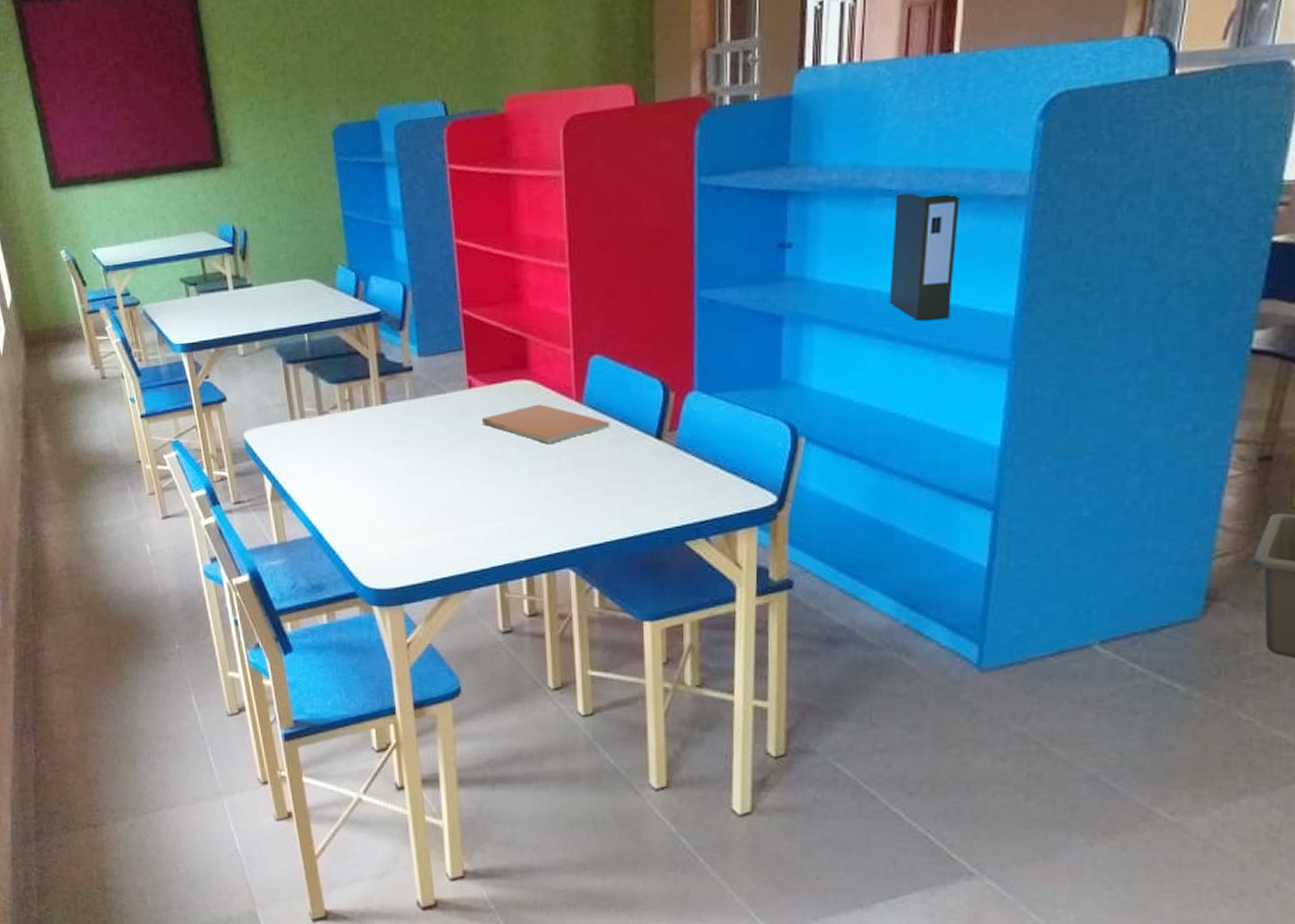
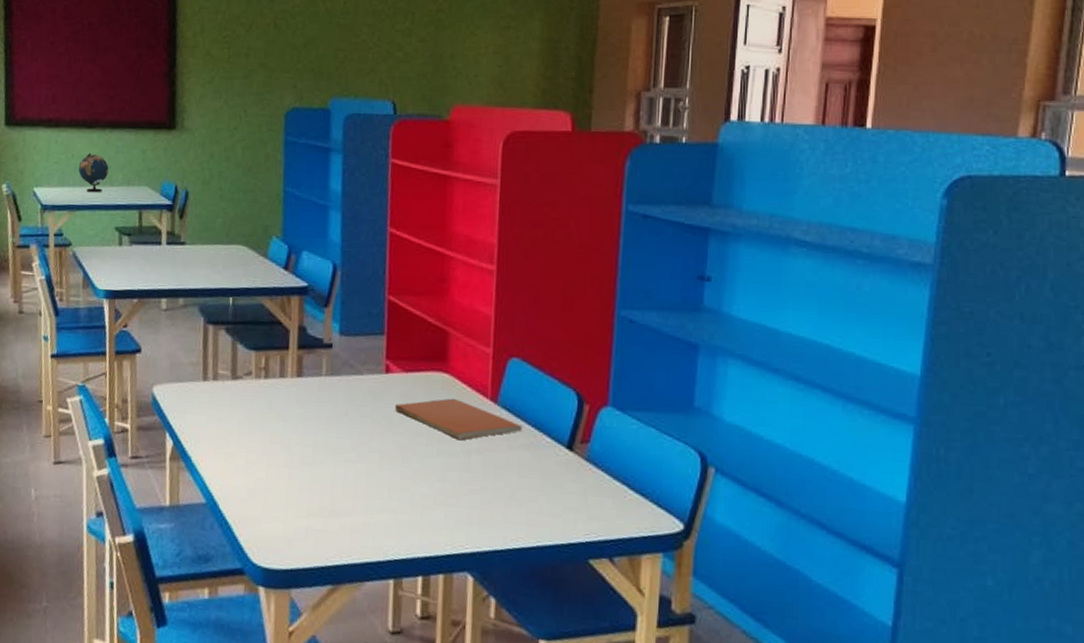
globe: none [132,204,163,246] -> present [78,152,109,192]
binder: present [889,190,960,320] -> none [801,243,870,369]

